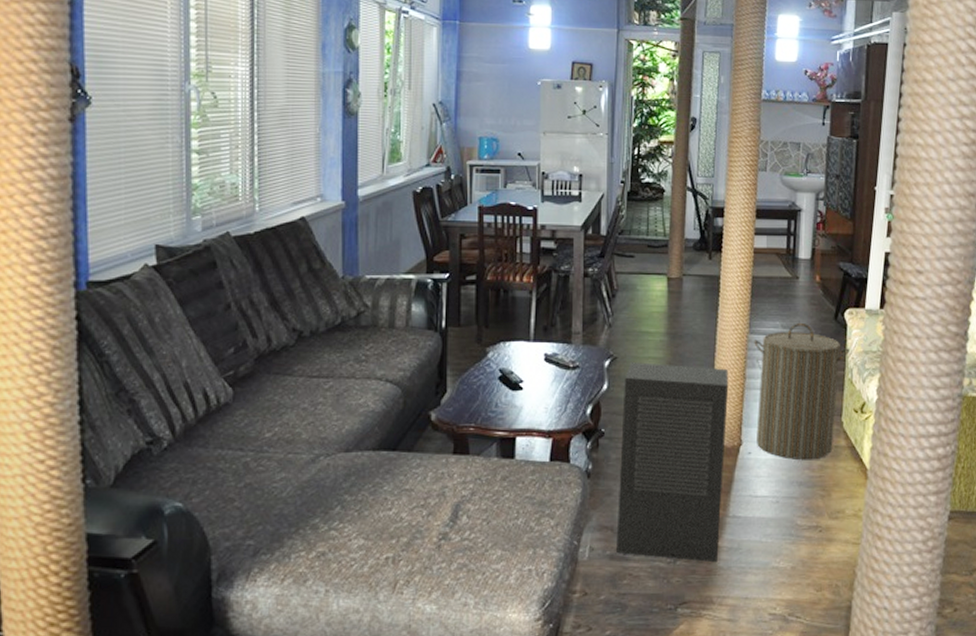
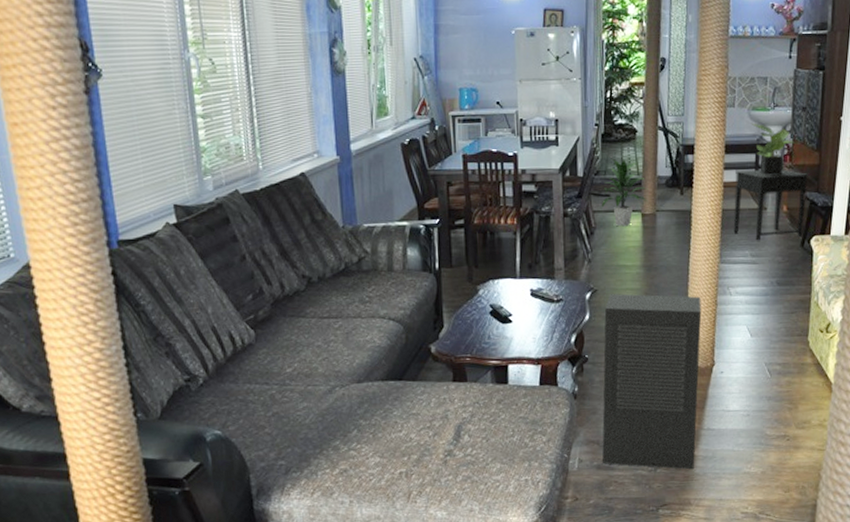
indoor plant: none [624,219,674,290] -> present [601,159,648,227]
laundry hamper: present [754,322,849,461] -> none [724,251,815,378]
side table: none [764,237,843,311] -> present [733,169,809,241]
potted plant: none [783,188,833,244] -> present [751,123,800,176]

